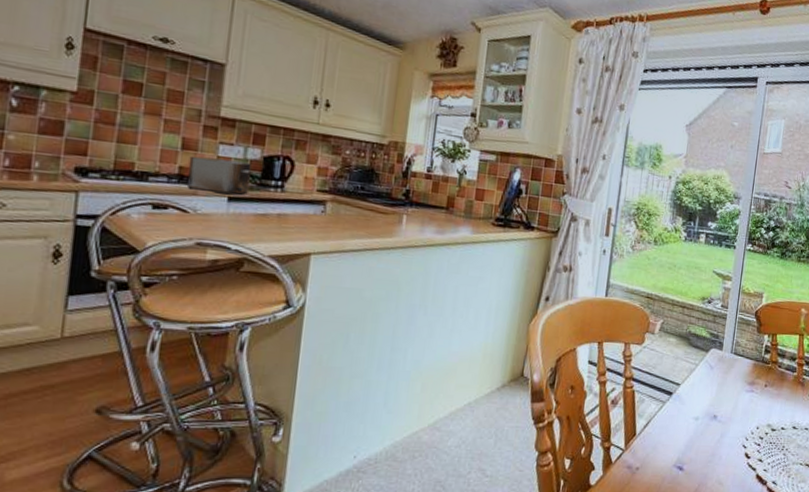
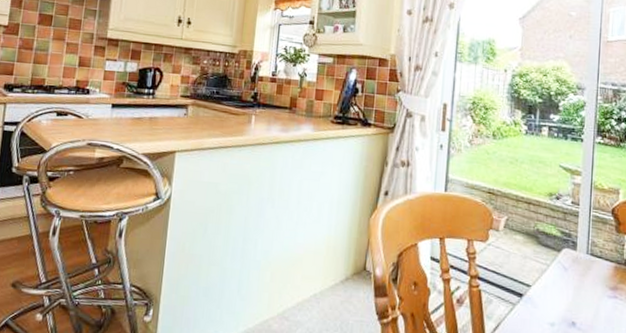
toaster: present [186,155,251,195] -> none [81,71,130,102]

